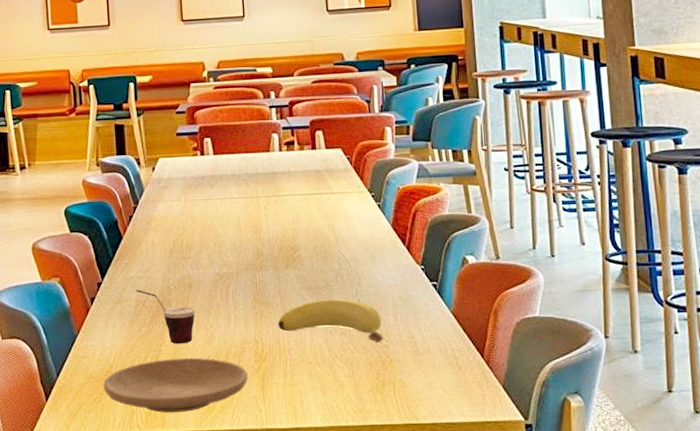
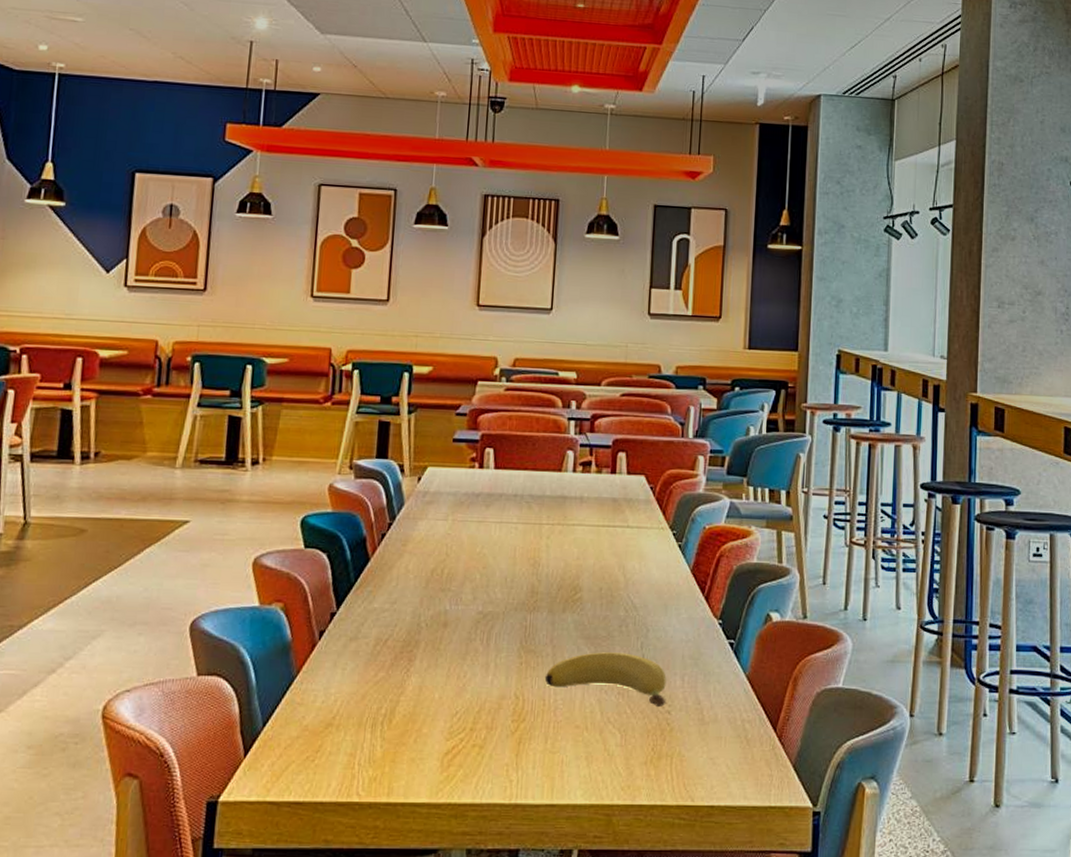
plate: present [103,357,248,413] -> none [320,712,501,780]
cup: present [135,290,195,344] -> none [377,625,448,695]

